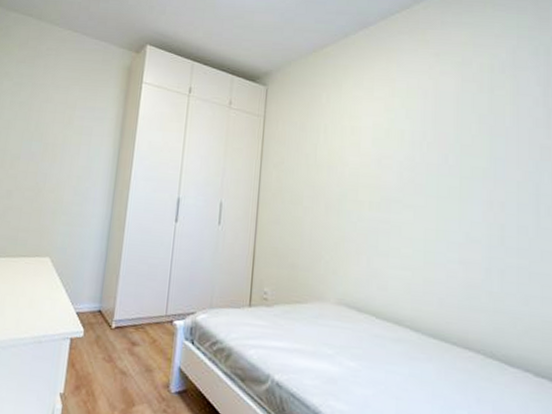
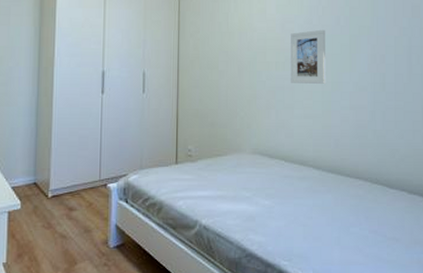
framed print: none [386,168,430,231] -> present [291,29,325,84]

